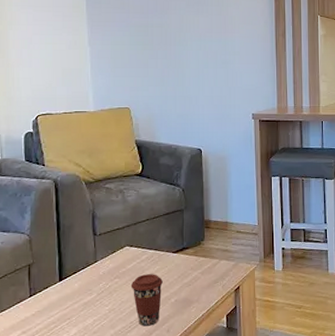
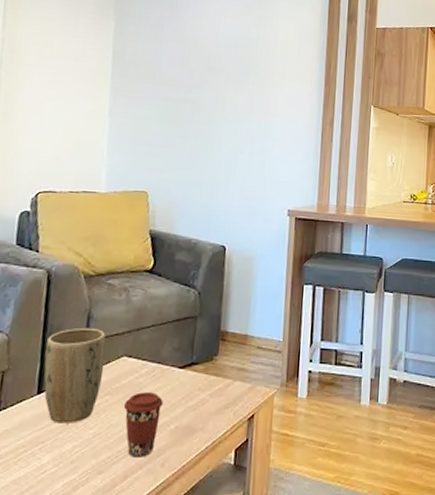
plant pot: none [62,225,111,303] -> present [43,327,106,423]

